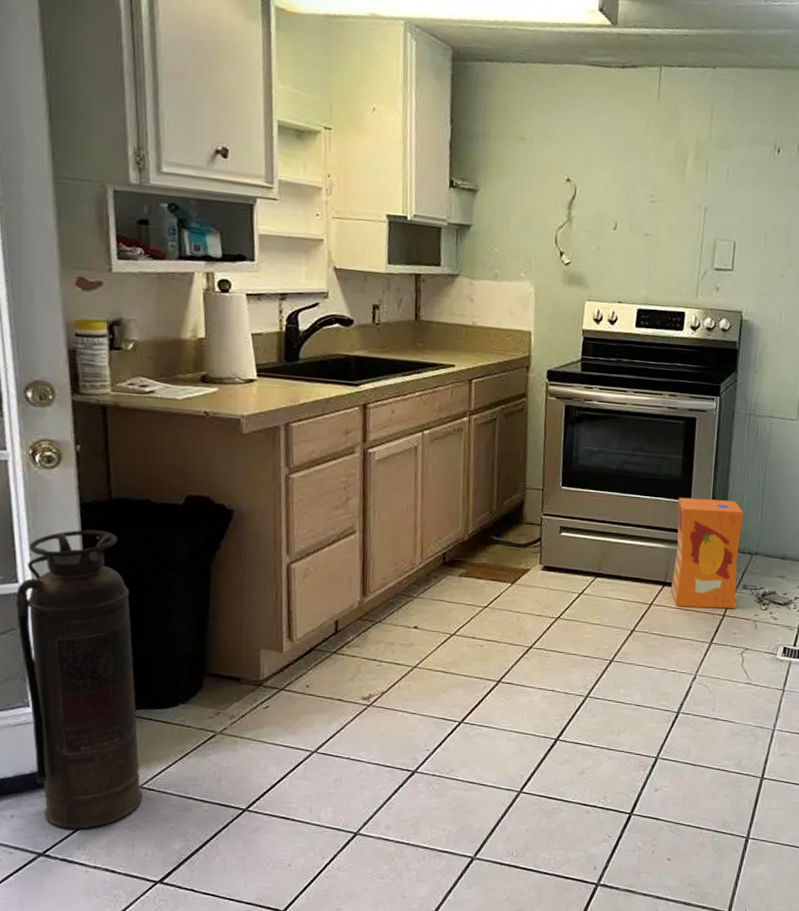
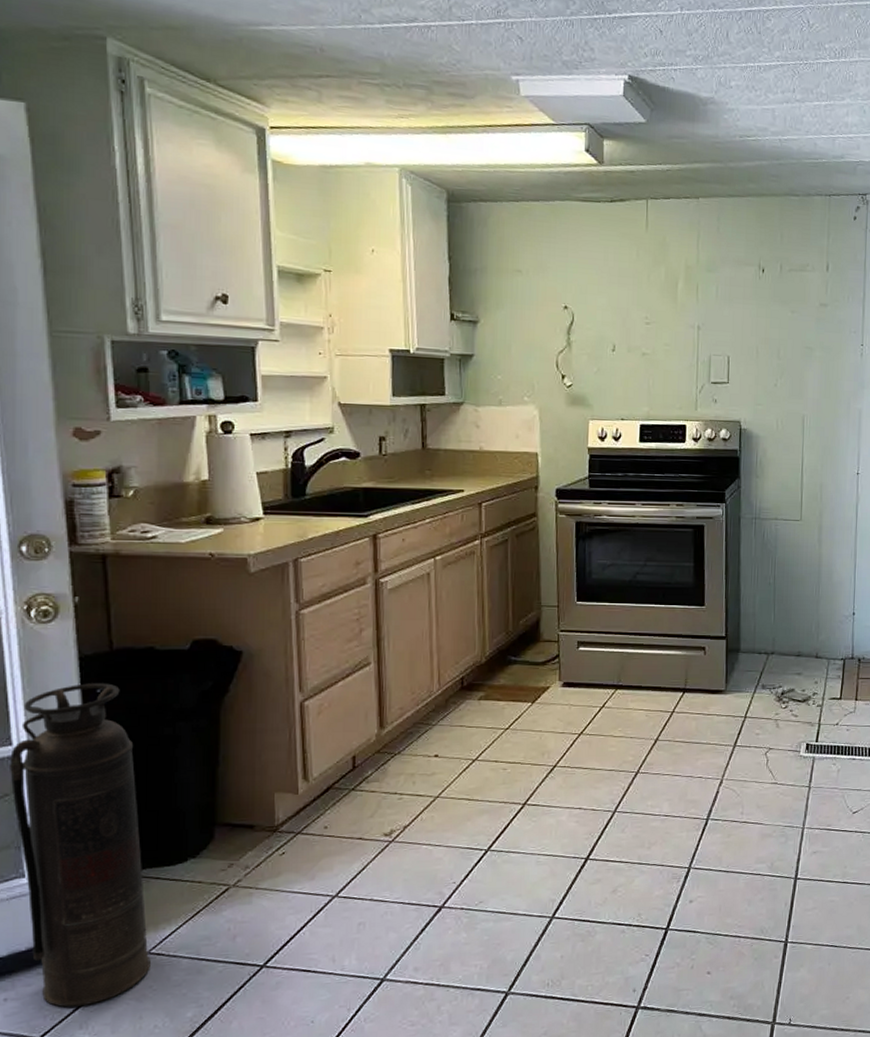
carton: present [671,497,743,609] -> none [691,602,757,712]

